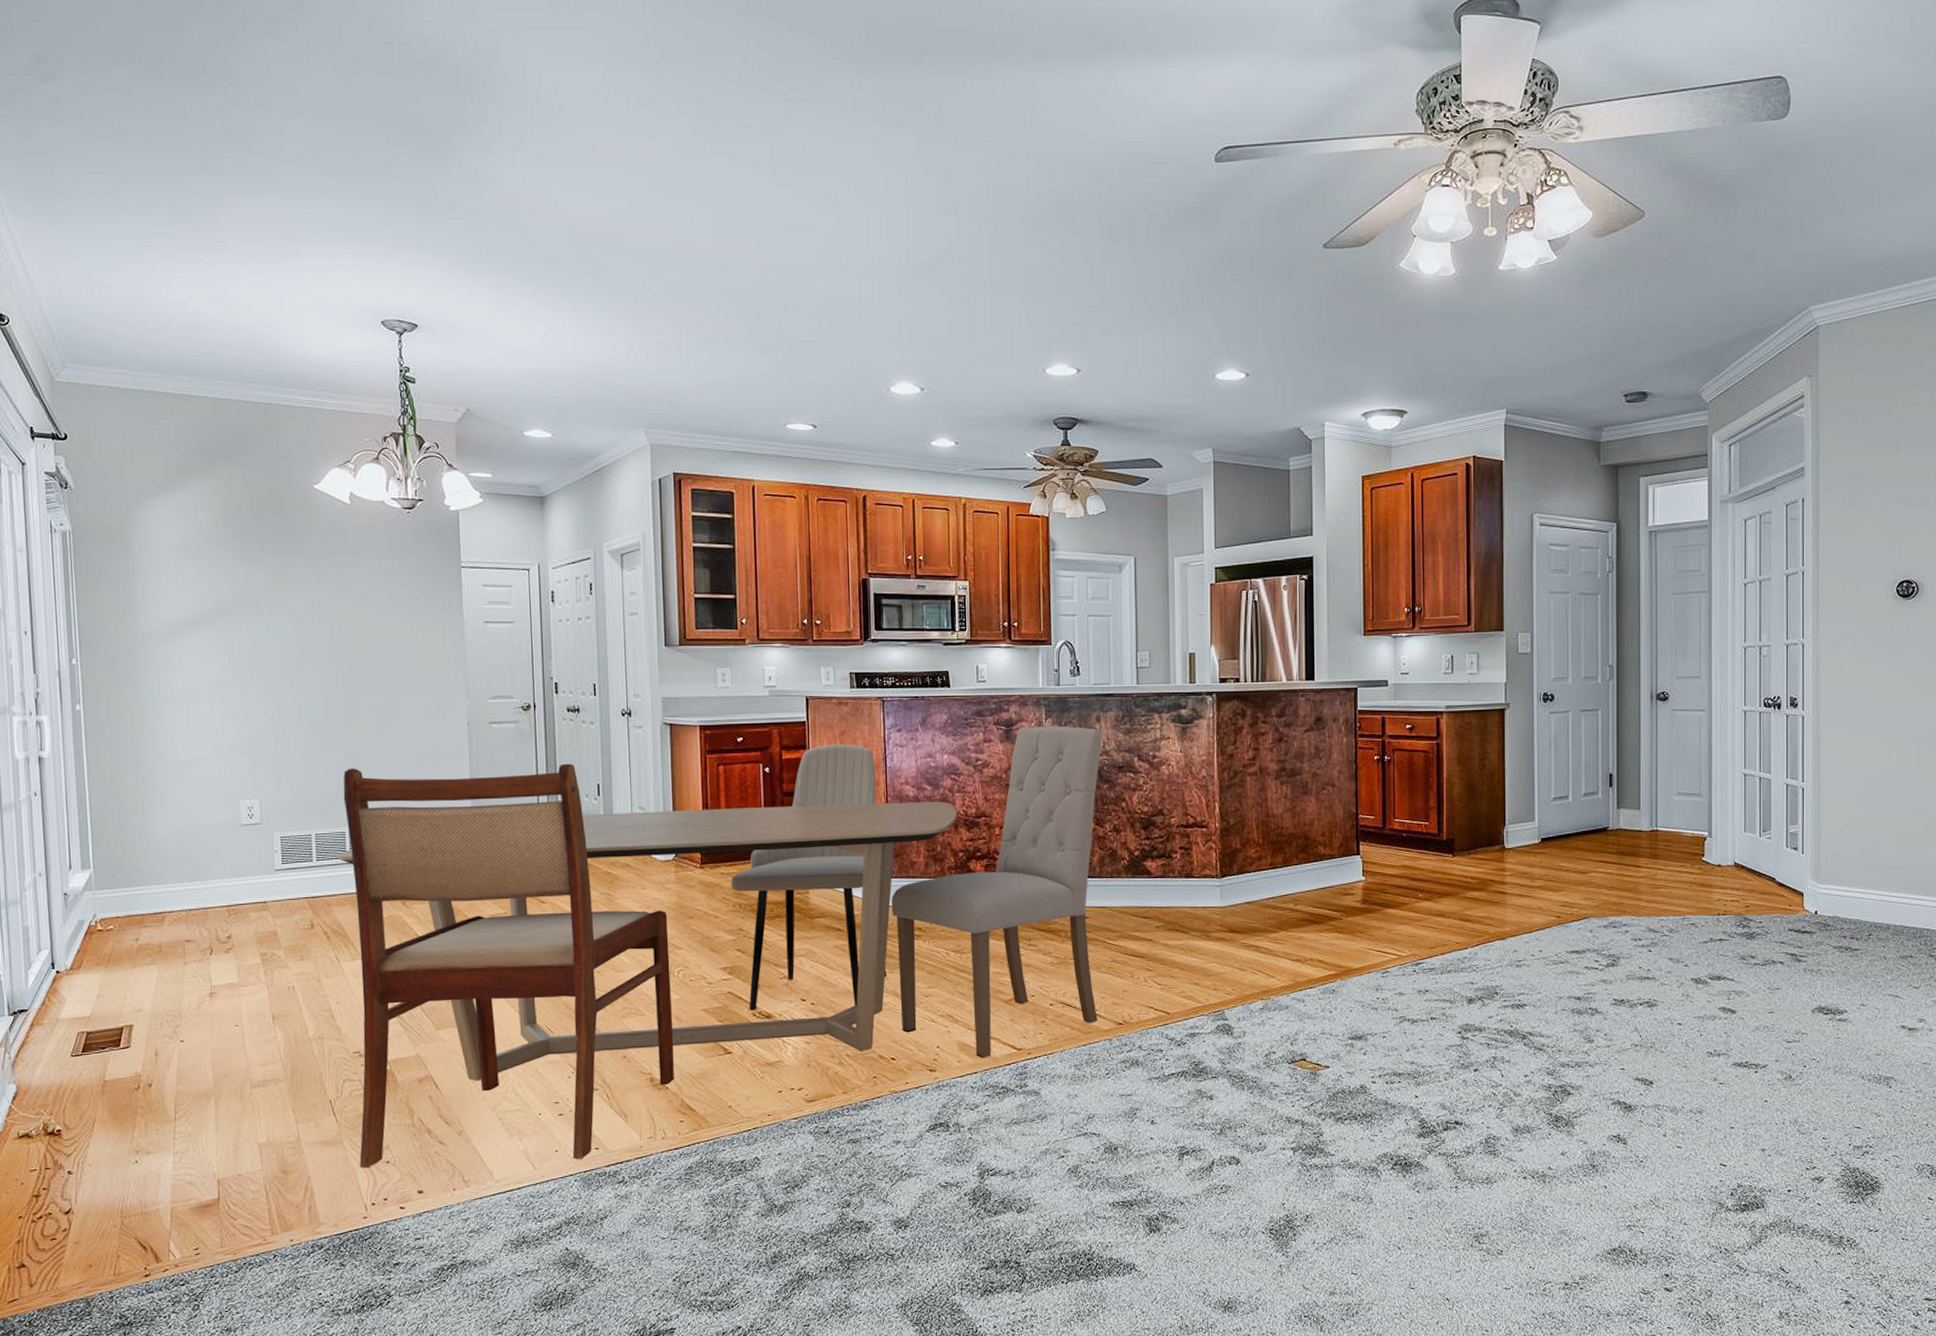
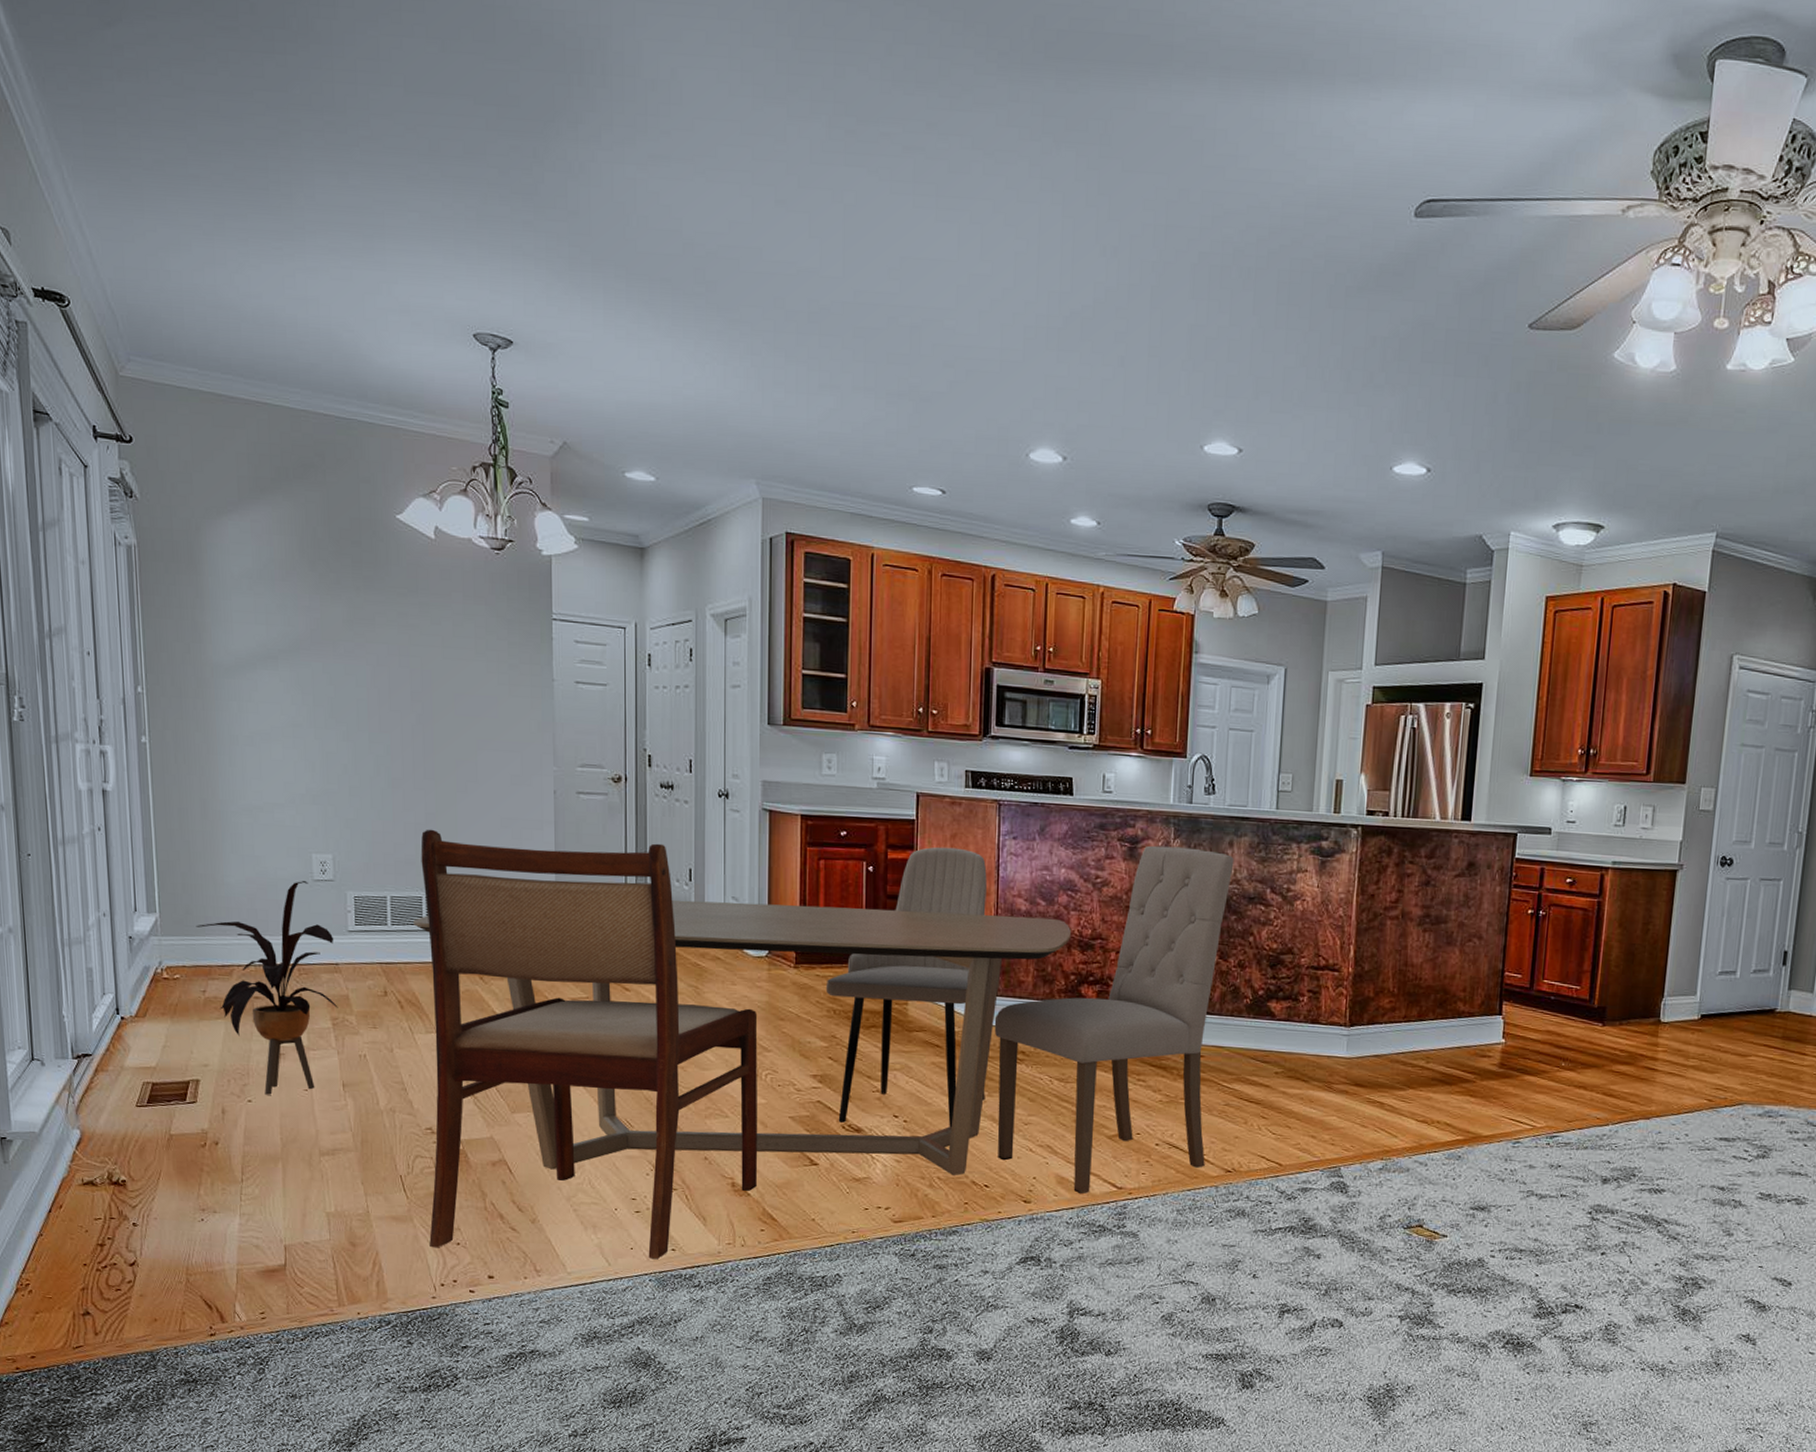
house plant: none [129,826,267,1034] -> present [196,881,338,1095]

